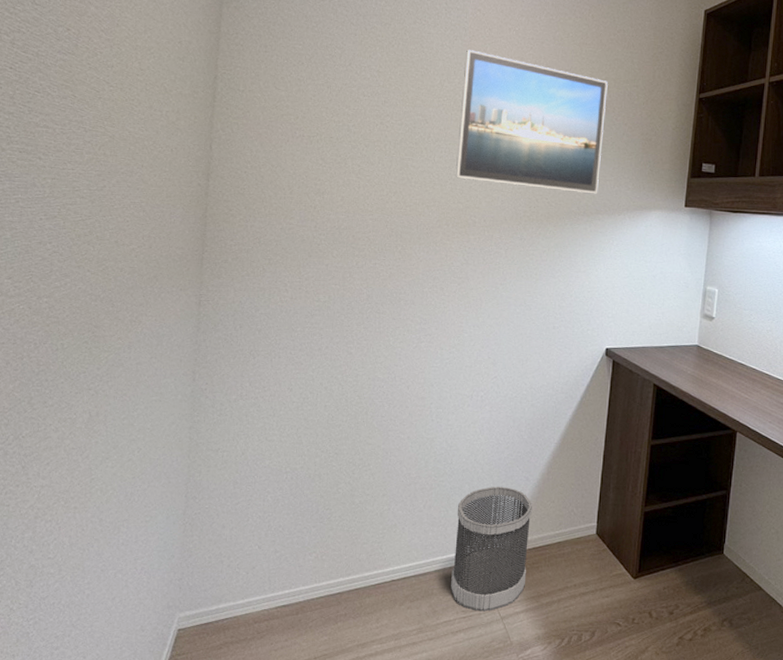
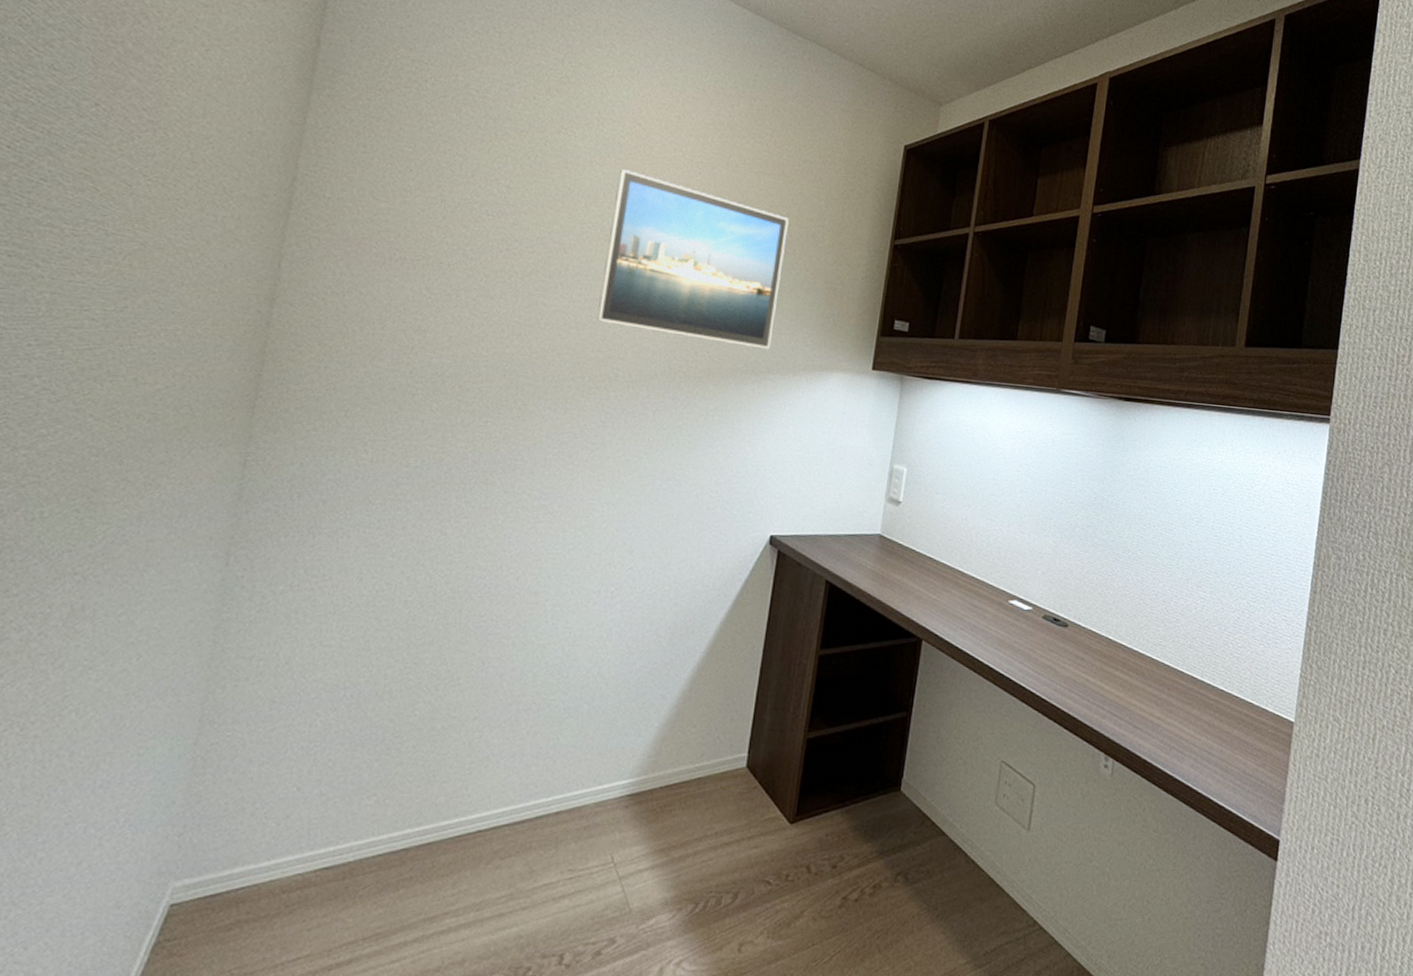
wastebasket: present [451,486,532,612] -> none [555,706,668,870]

